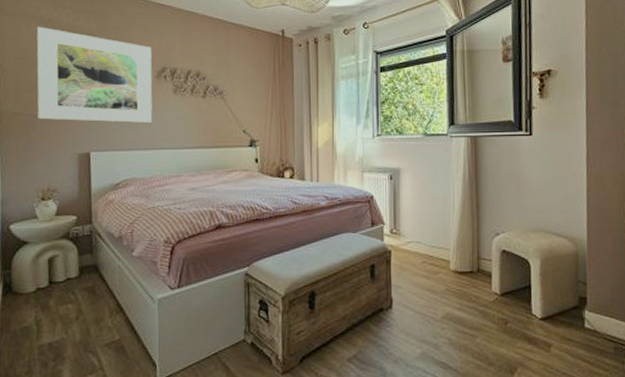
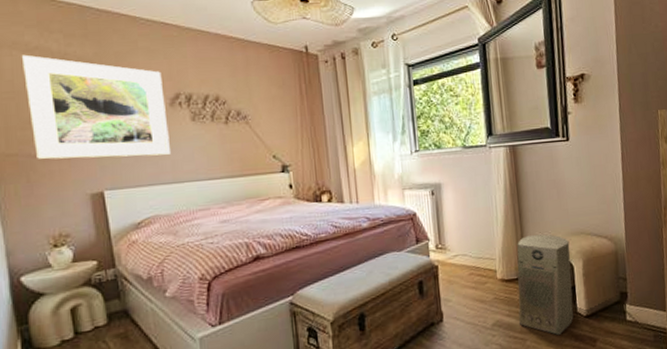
air purifier: none [469,228,528,336] -> present [517,234,574,336]

